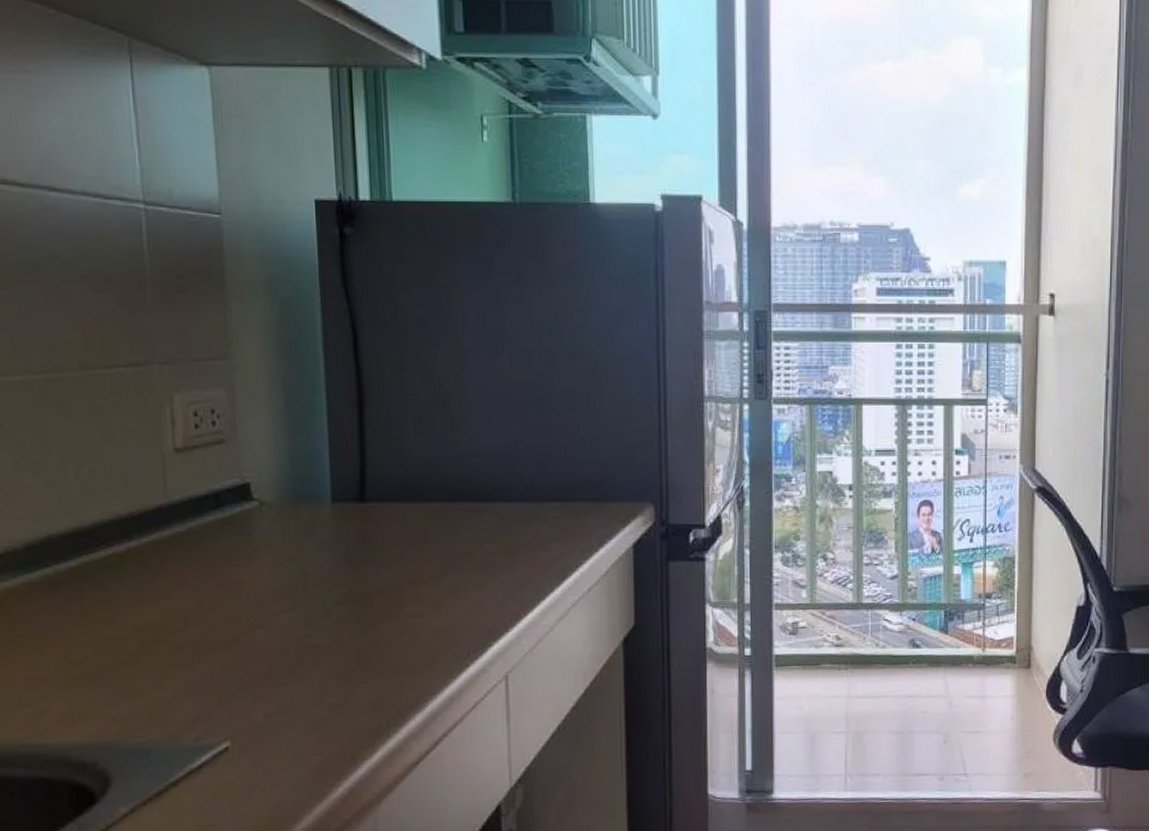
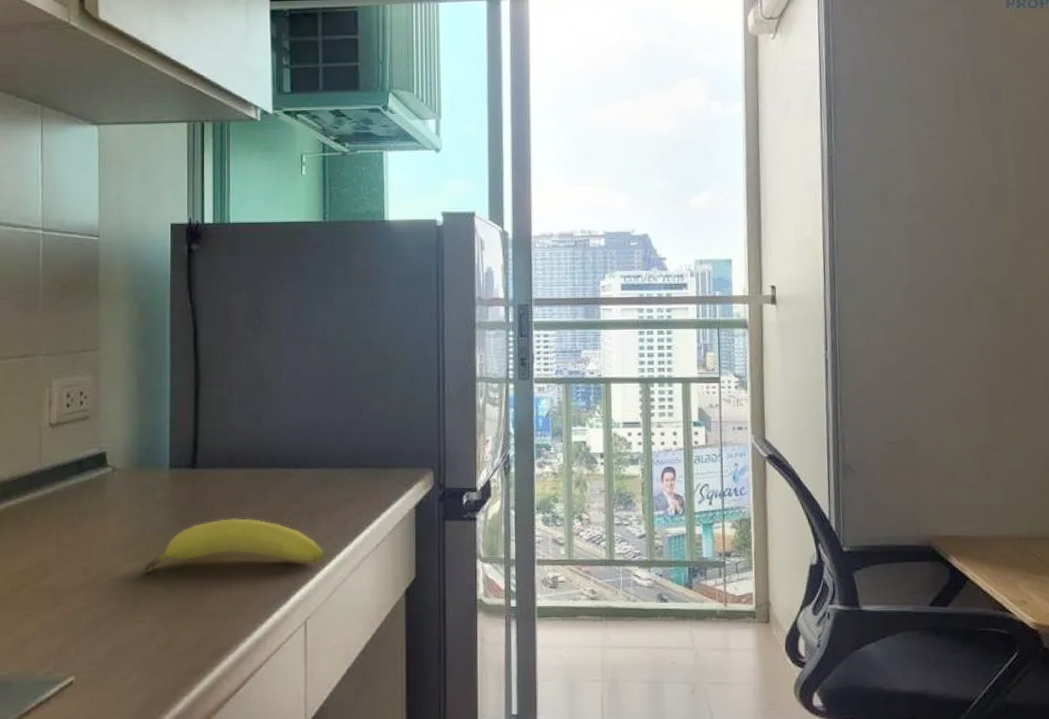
fruit: none [307,560,525,624] -> present [144,518,323,573]

